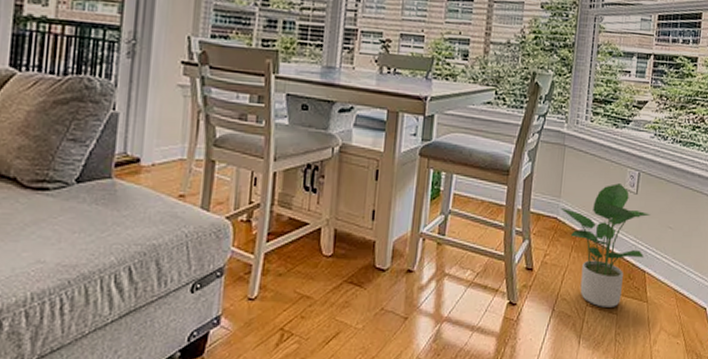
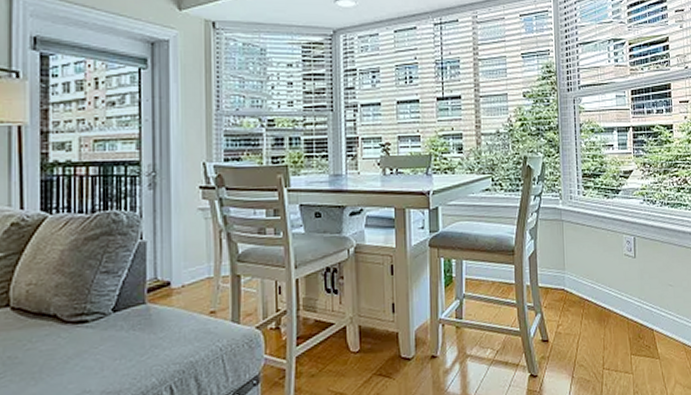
potted plant: present [560,183,650,307] -> none [566,250,651,369]

